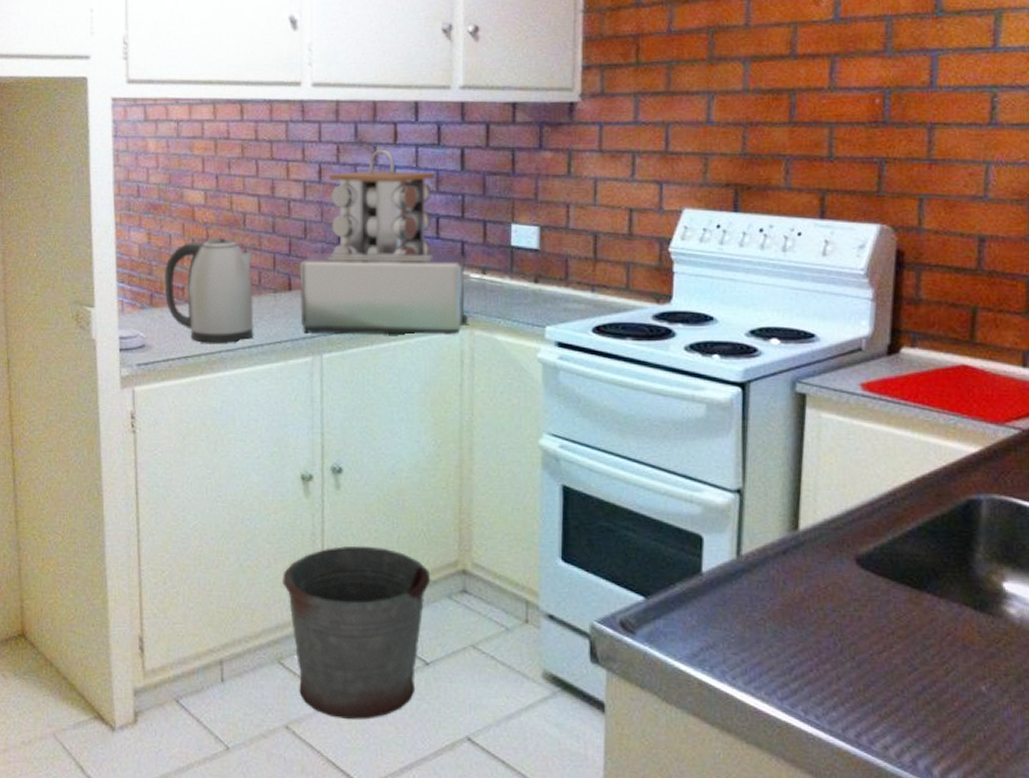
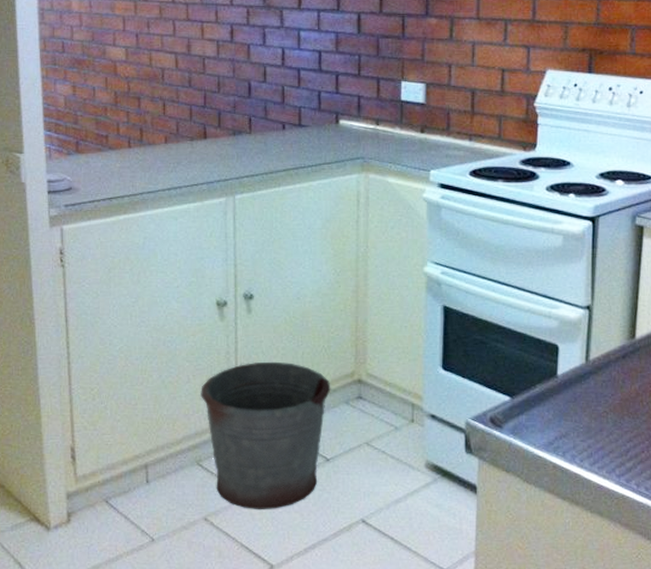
kettle: present [164,238,254,343] -> none [89,91,173,186]
toaster: present [299,253,472,336] -> none [214,105,367,179]
spice rack: present [328,149,436,255] -> none [239,13,336,108]

